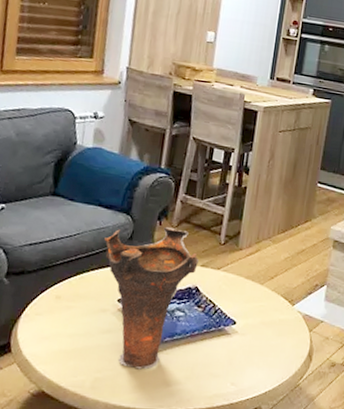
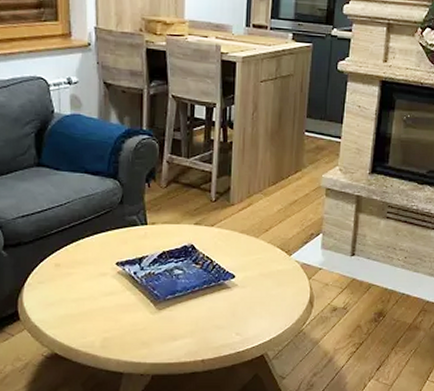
vase: present [103,226,200,370] -> none [94,188,192,327]

